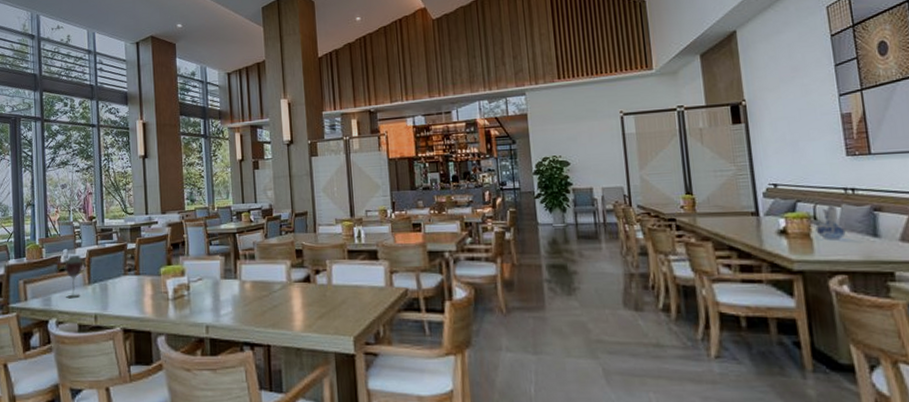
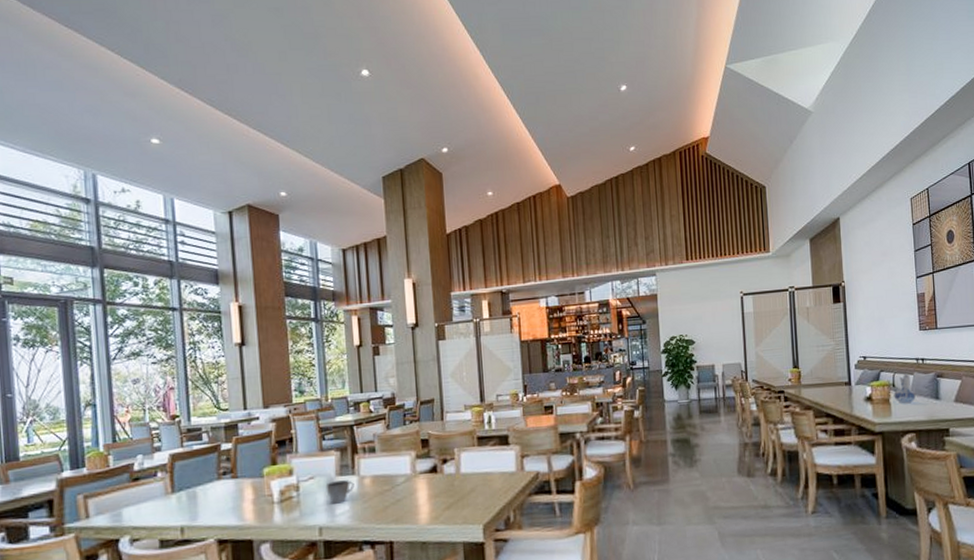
wineglass: present [65,256,83,299] -> none [140,461,163,512]
cup: none [212,283,237,305] -> present [325,480,355,504]

